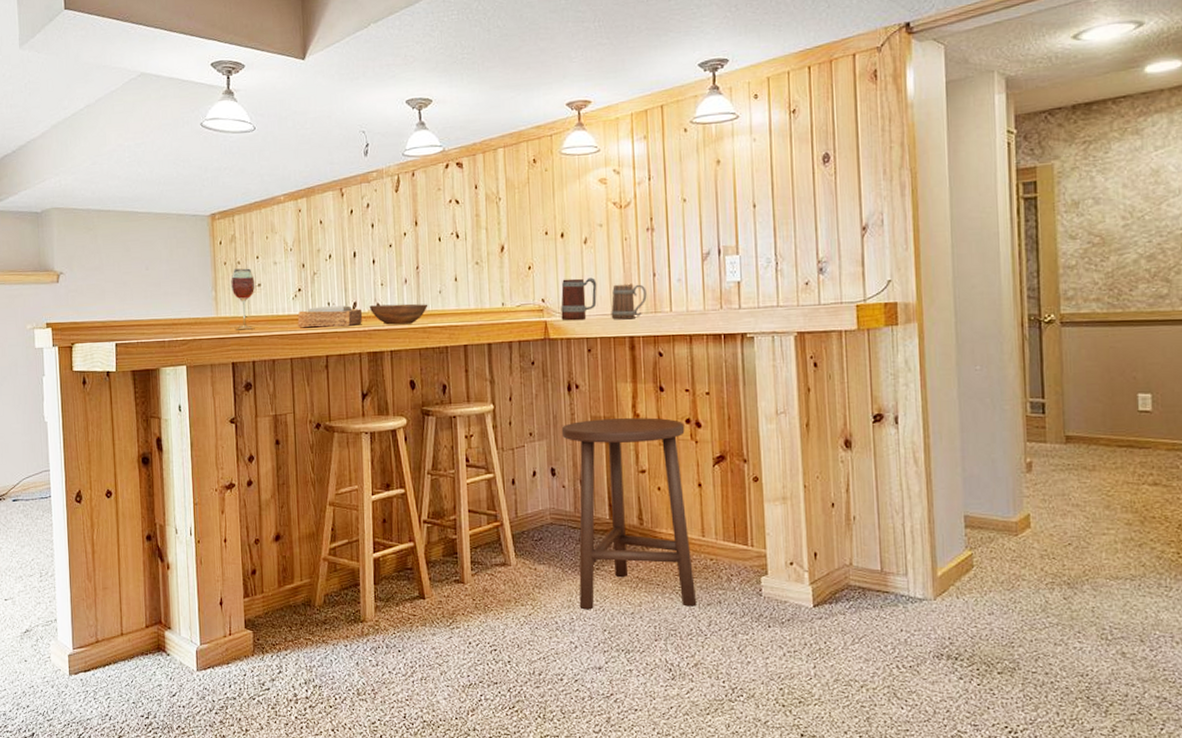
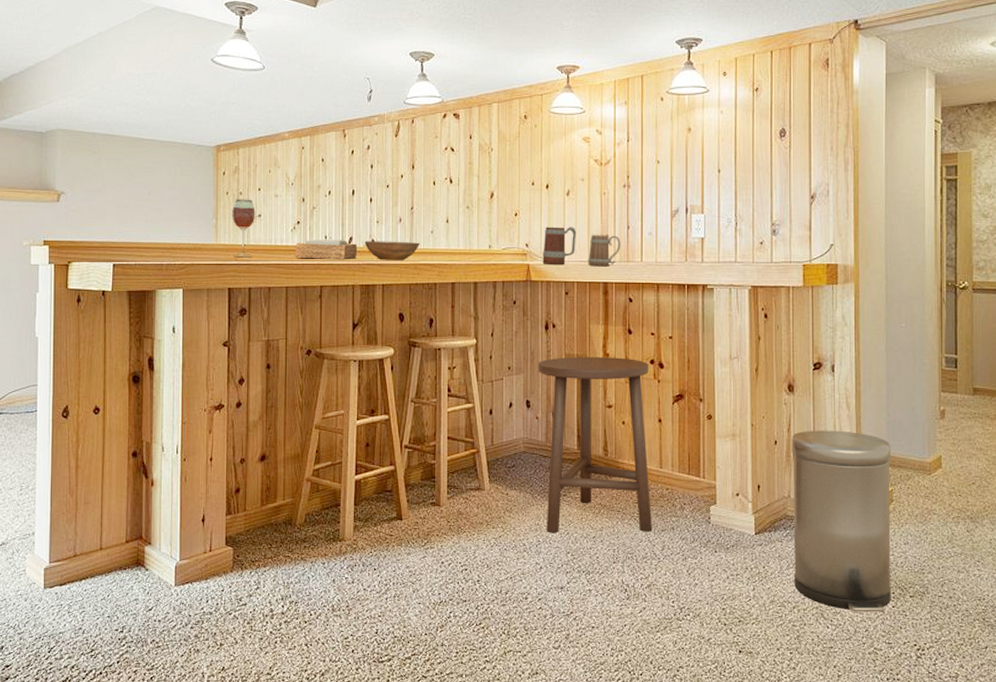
pedal bin: none [851,489,976,691] -> present [791,430,892,612]

